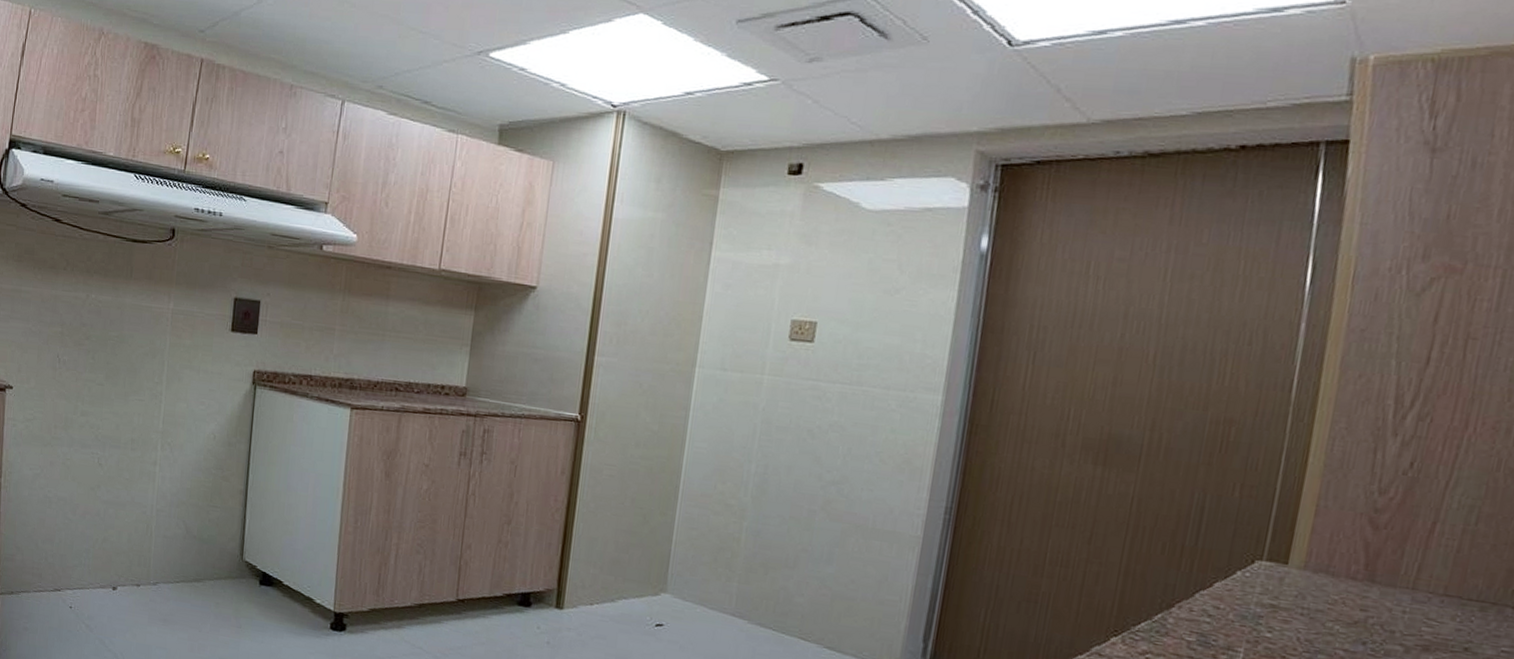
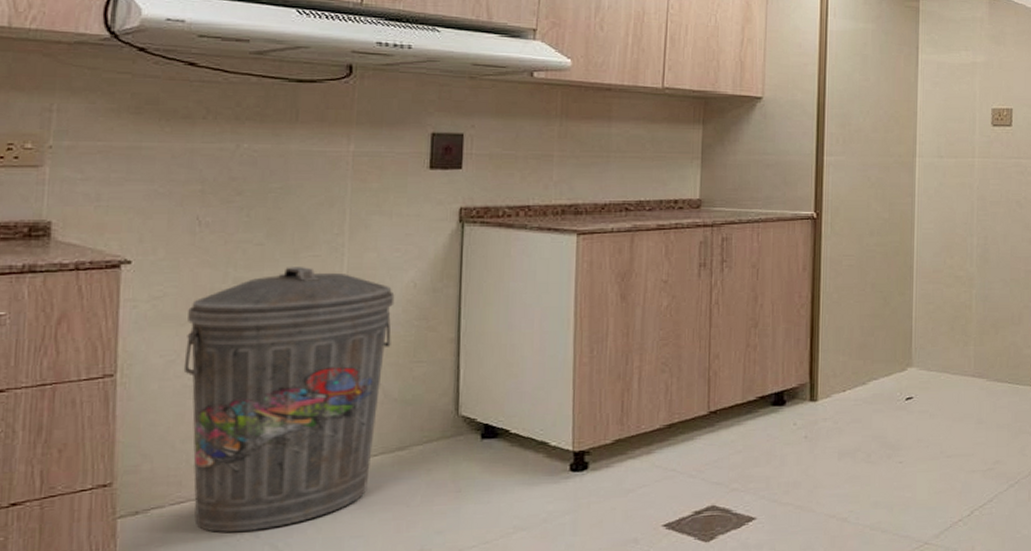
trash can: none [45,407,199,627] -> present [183,267,395,533]

